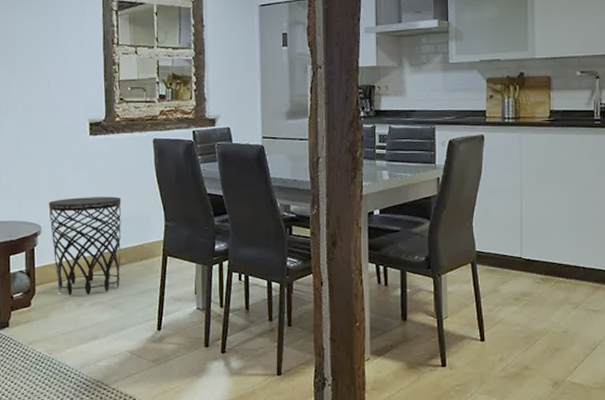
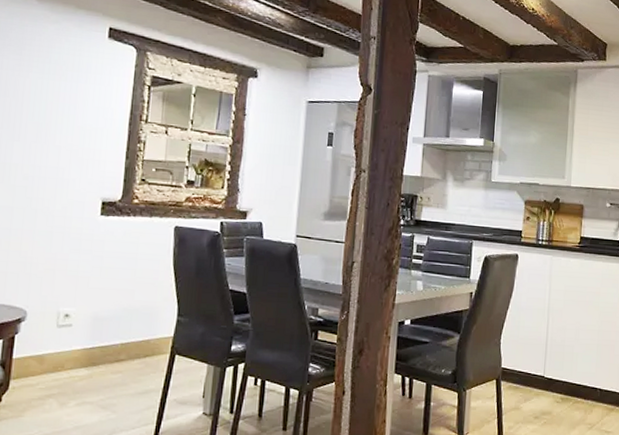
side table: present [48,196,122,295] -> none [38,282,129,393]

